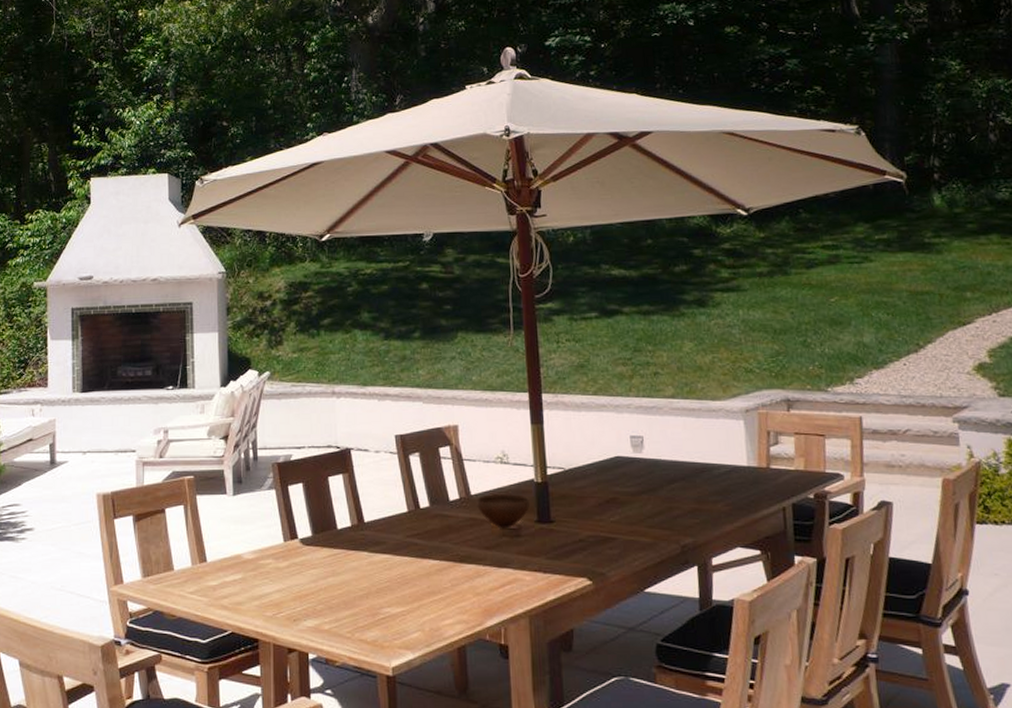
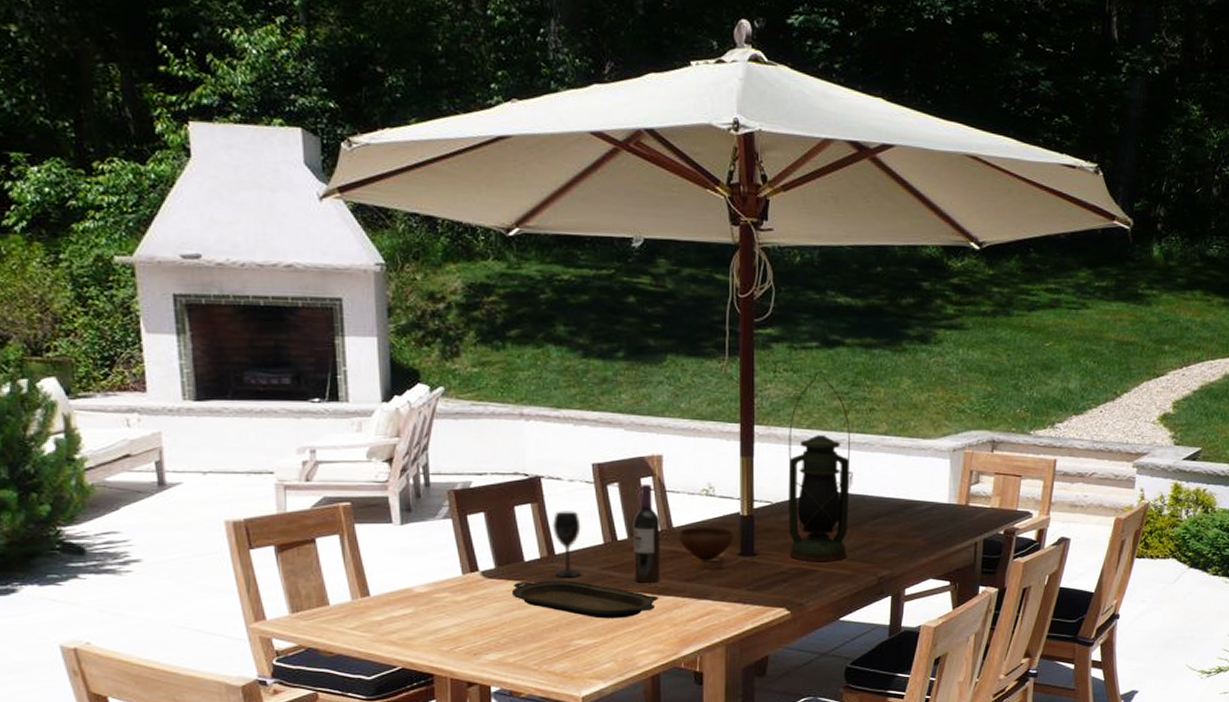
serving tray: none [326,548,461,587] -> present [511,581,659,619]
wine glass: none [361,480,387,545] -> present [552,511,581,578]
wine bottle: none [434,454,461,551] -> present [633,485,660,583]
lantern: none [575,339,645,530] -> present [788,371,851,562]

